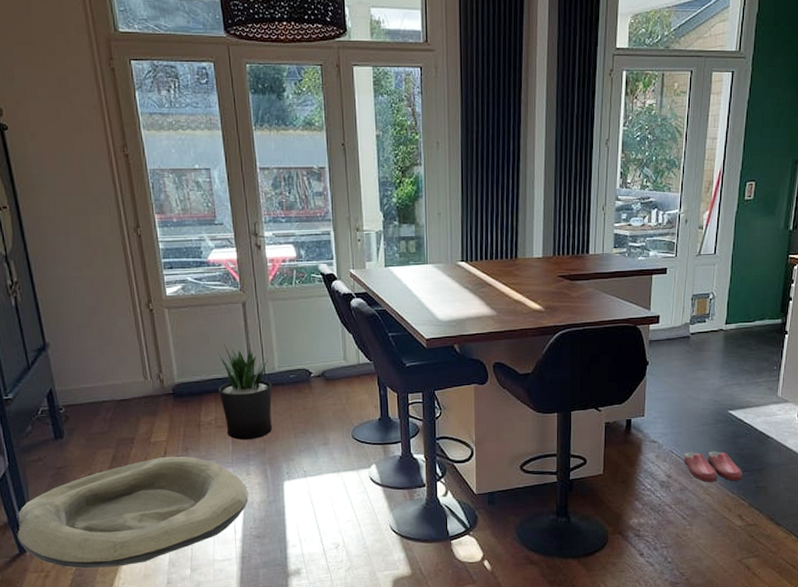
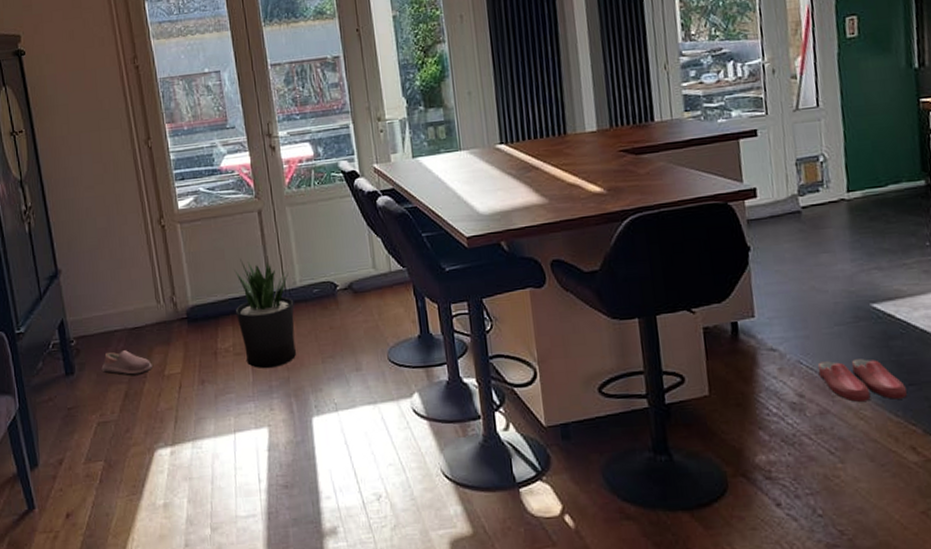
dog bed: present [15,456,249,569] -> none [24,390,273,529]
shoe: none [90,419,139,442] -> present [101,350,152,377]

